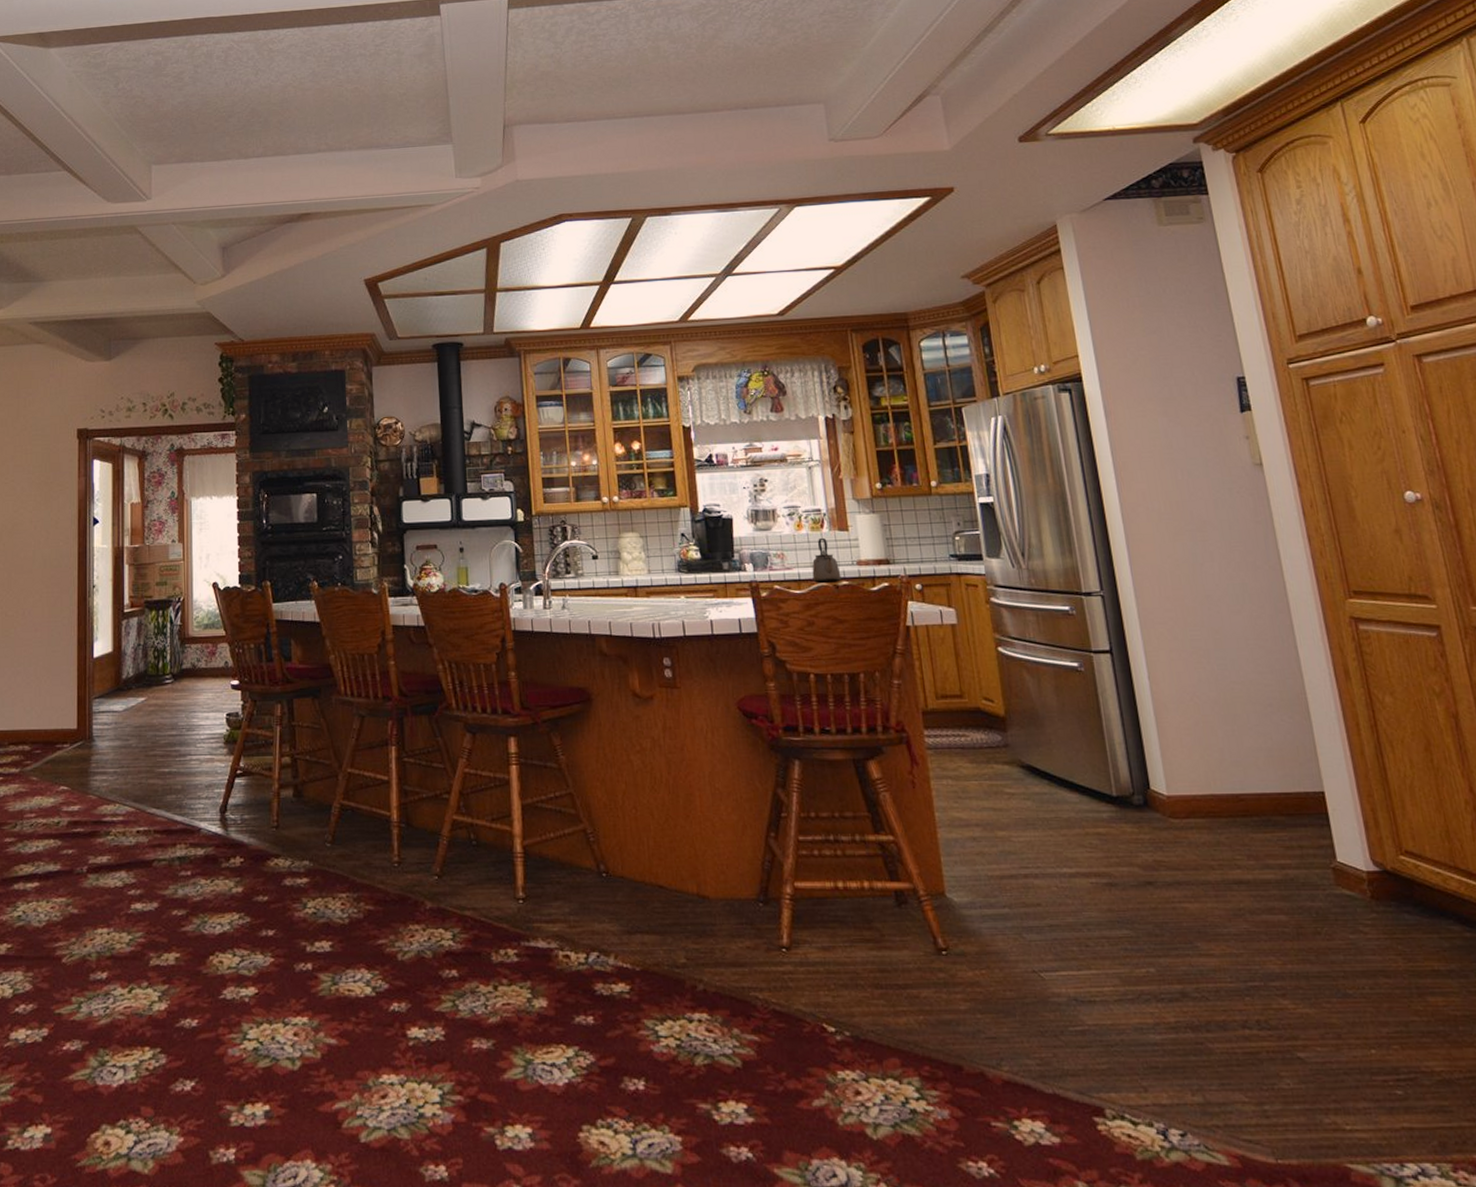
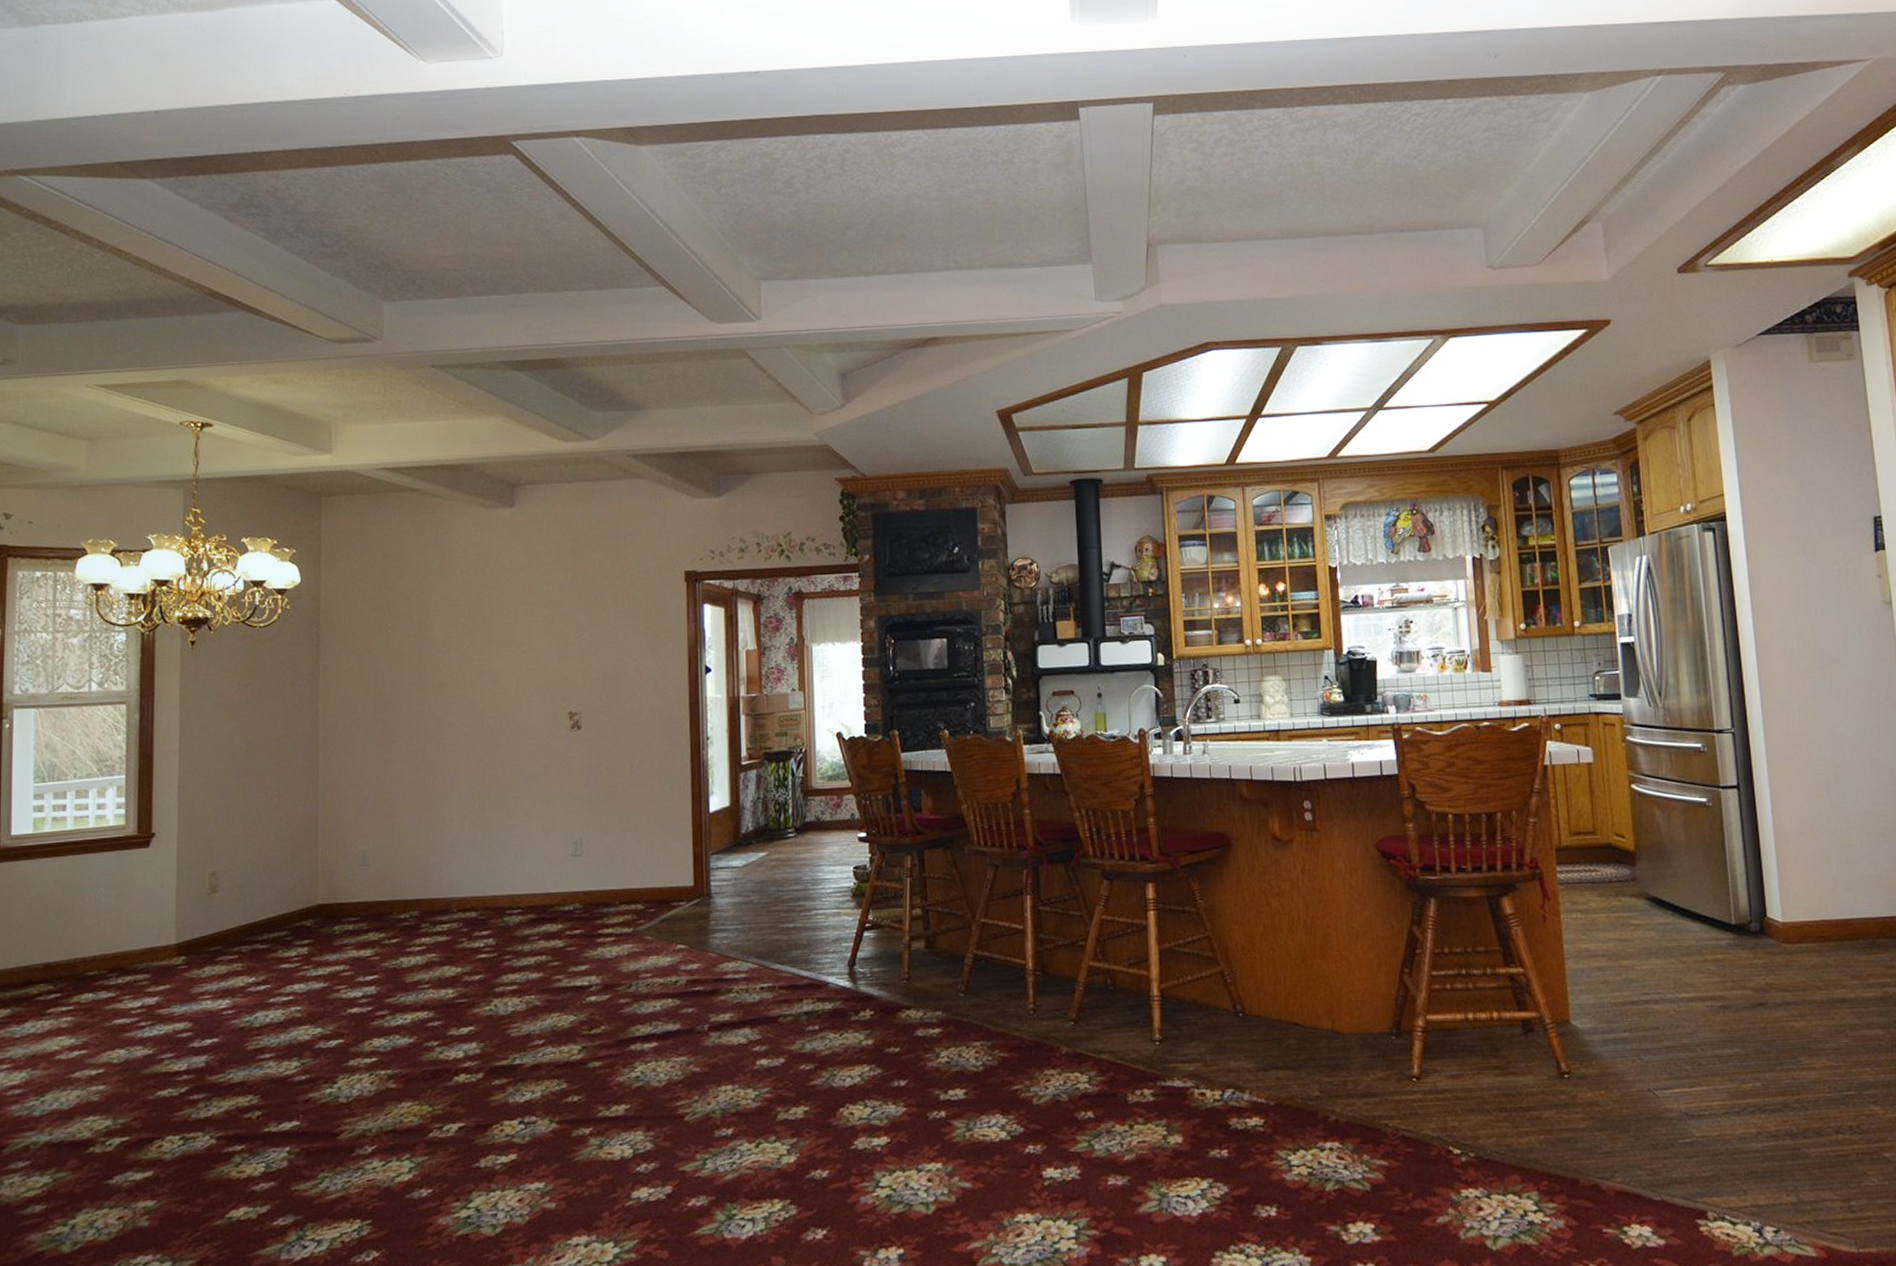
kettle: present [812,537,842,584] -> none [1454,679,1483,725]

